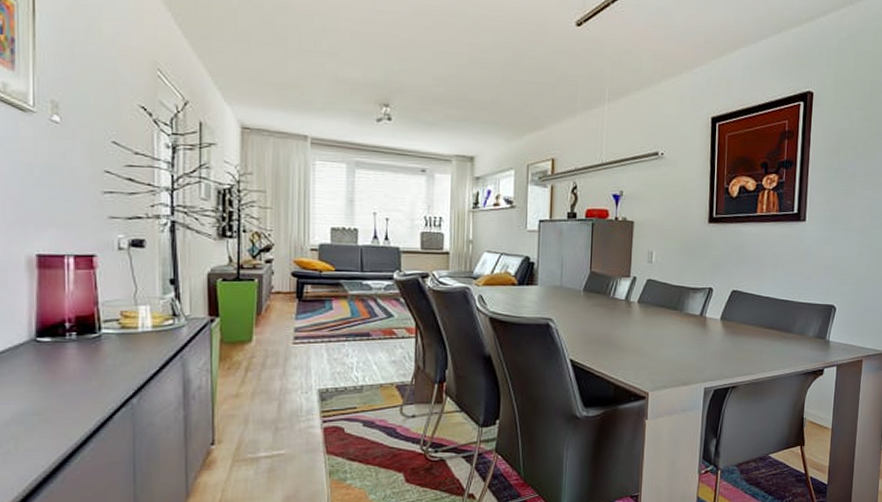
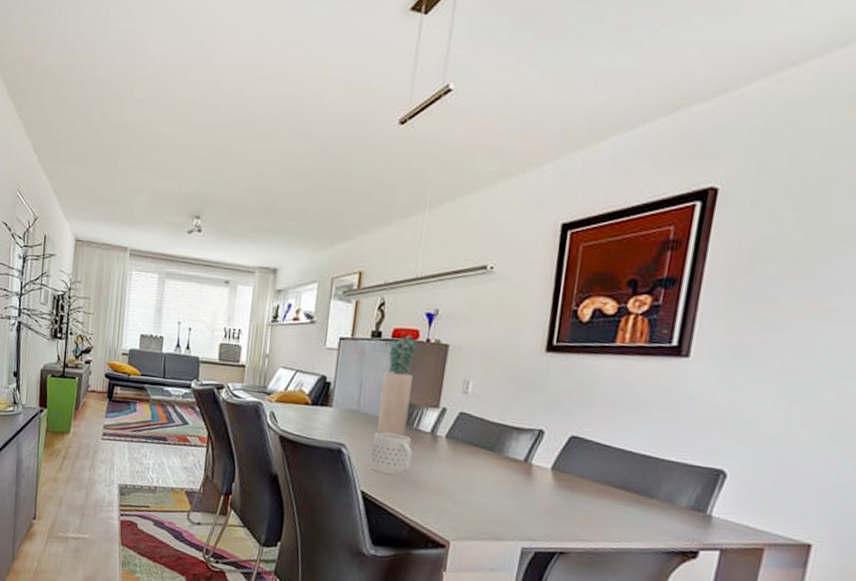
mug: none [576,303,611,341] -> present [369,431,412,476]
vase: none [580,210,606,305] -> present [377,330,416,436]

